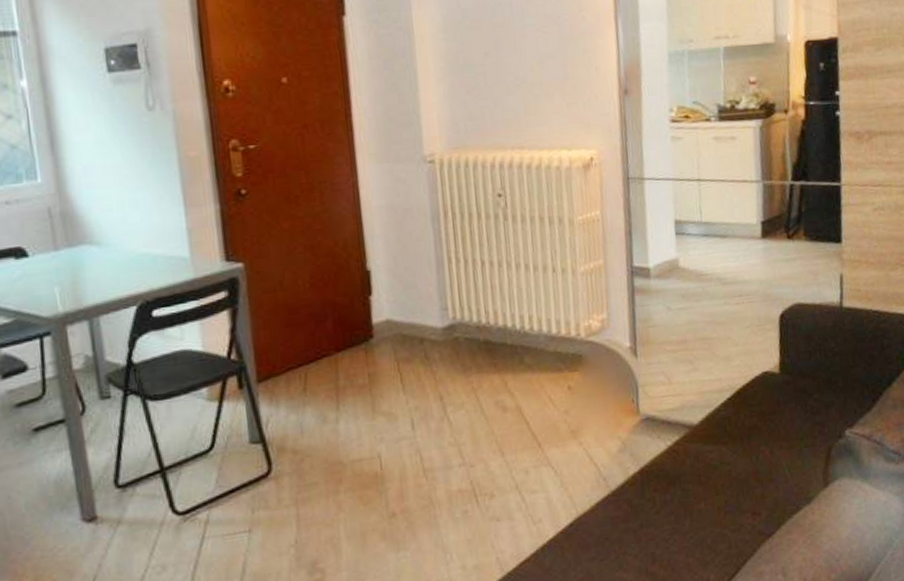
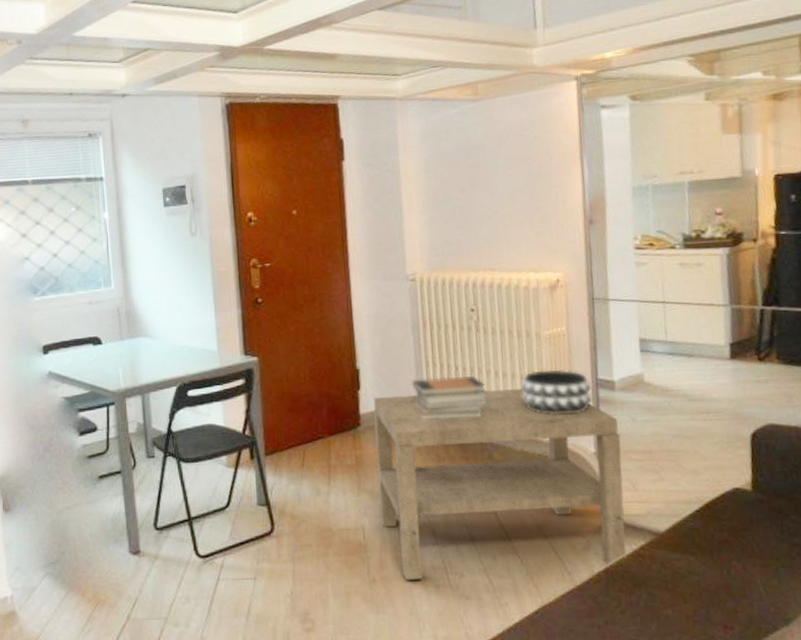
coffee table: none [388,282,661,510] -> present [373,389,626,581]
book stack: none [431,271,516,326] -> present [411,376,486,420]
decorative bowl: none [552,258,628,309] -> present [520,369,593,415]

